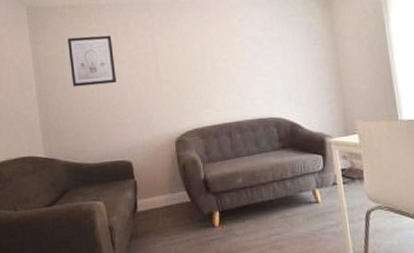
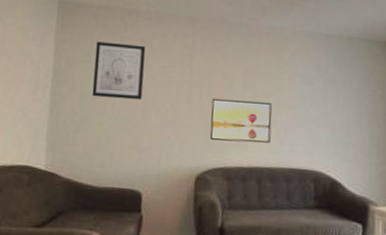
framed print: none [177,65,234,107] -> present [209,98,272,143]

